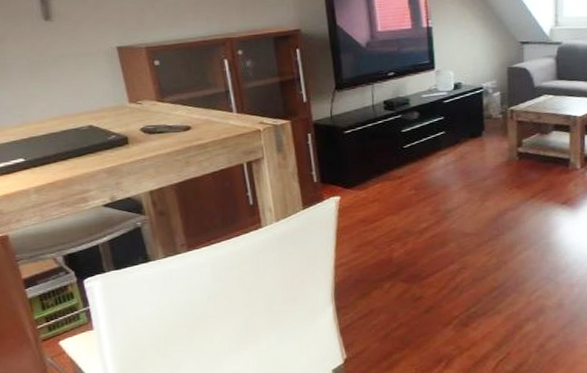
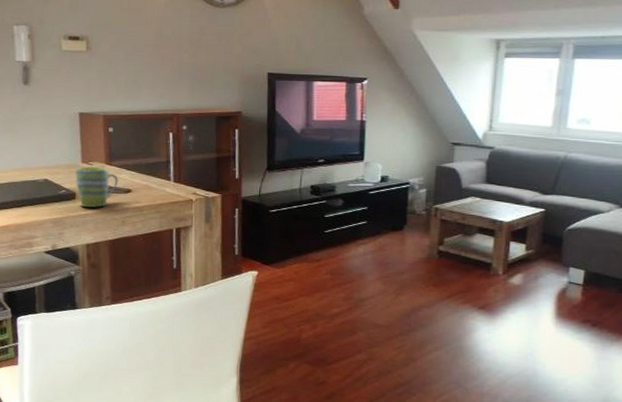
mug: none [123,104,175,151] -> present [75,166,119,208]

